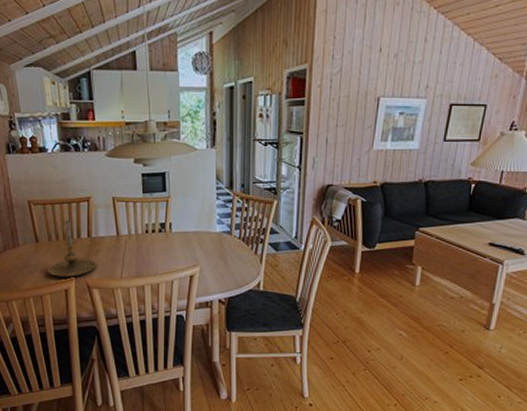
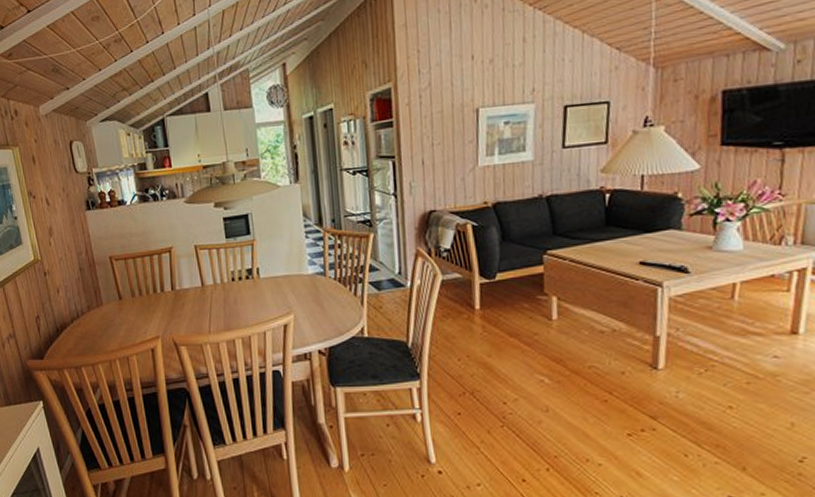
candle holder: present [47,220,96,277] -> none [132,274,182,336]

